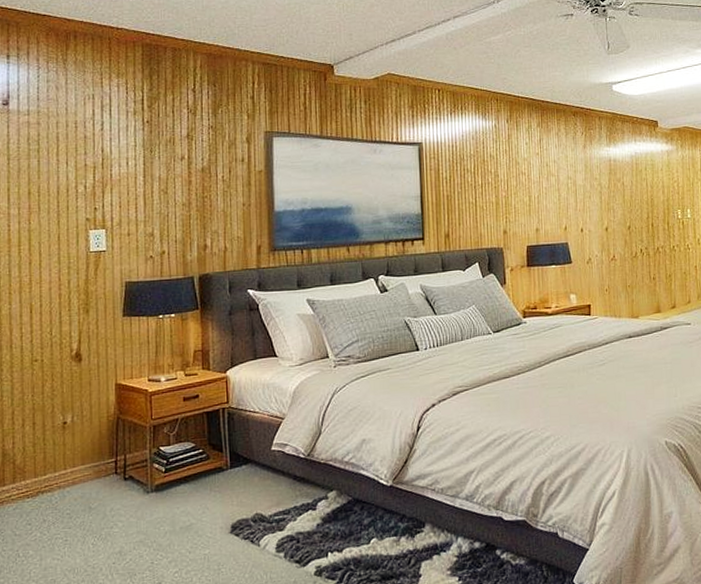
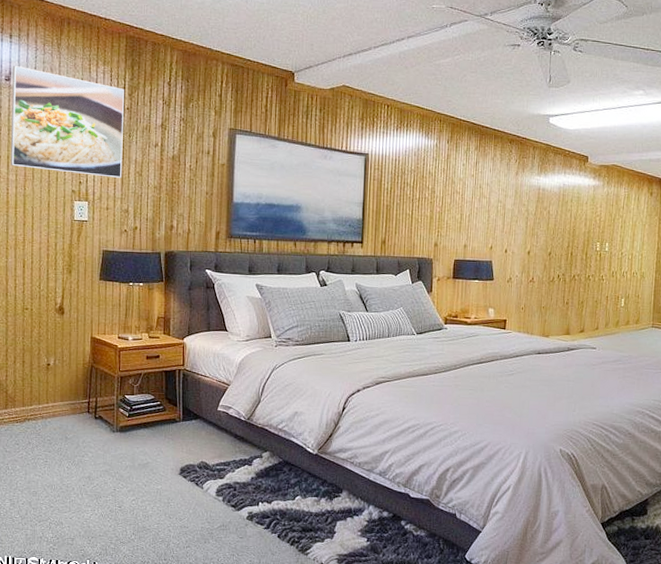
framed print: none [11,87,144,200] -> present [10,65,124,178]

